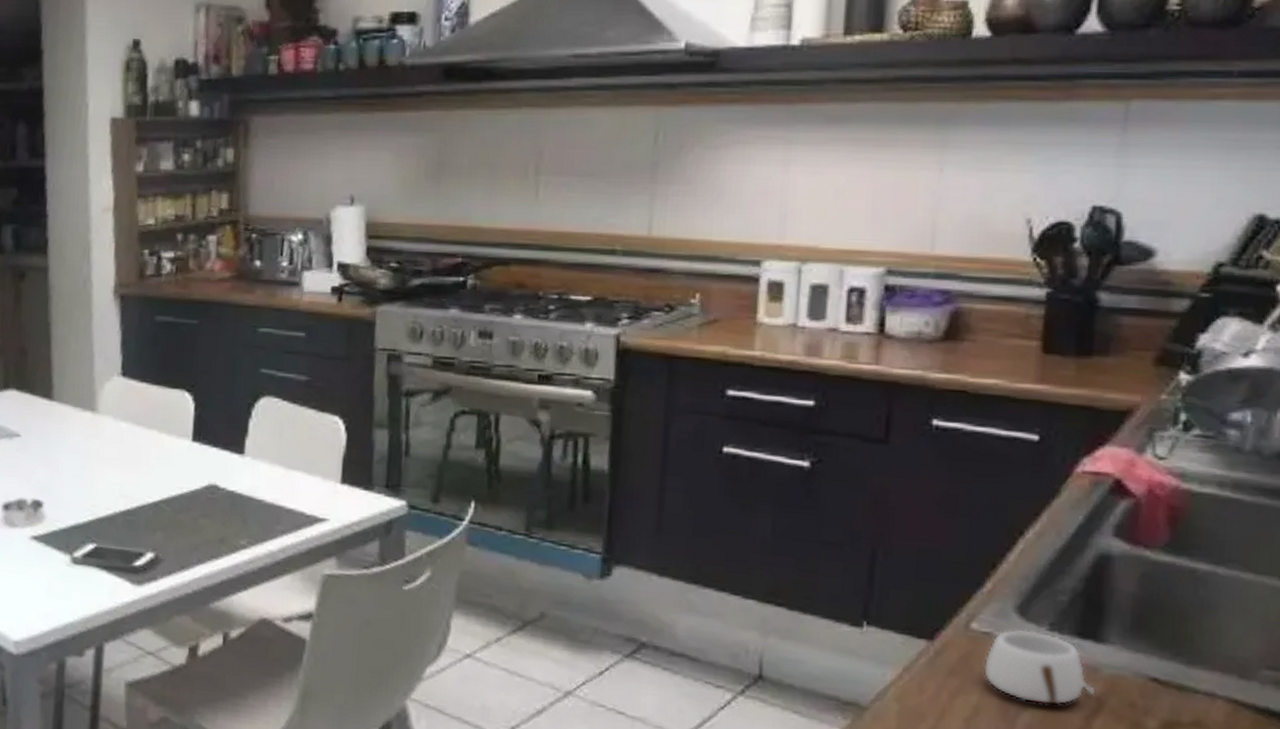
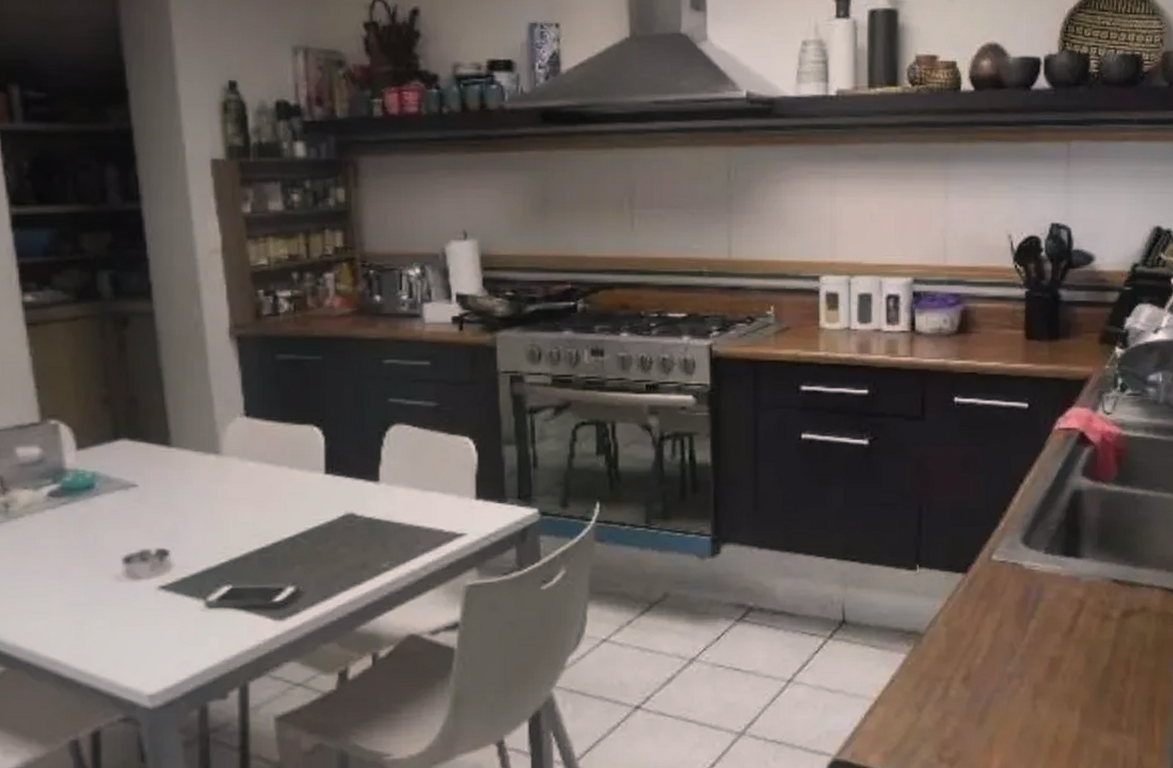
mug: present [984,629,1095,706] -> none [1004,555,1078,611]

